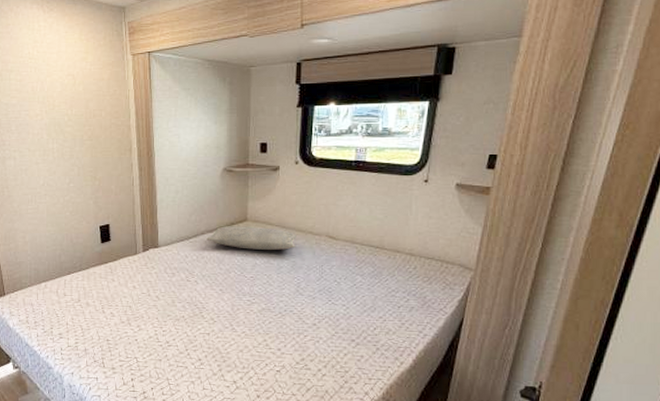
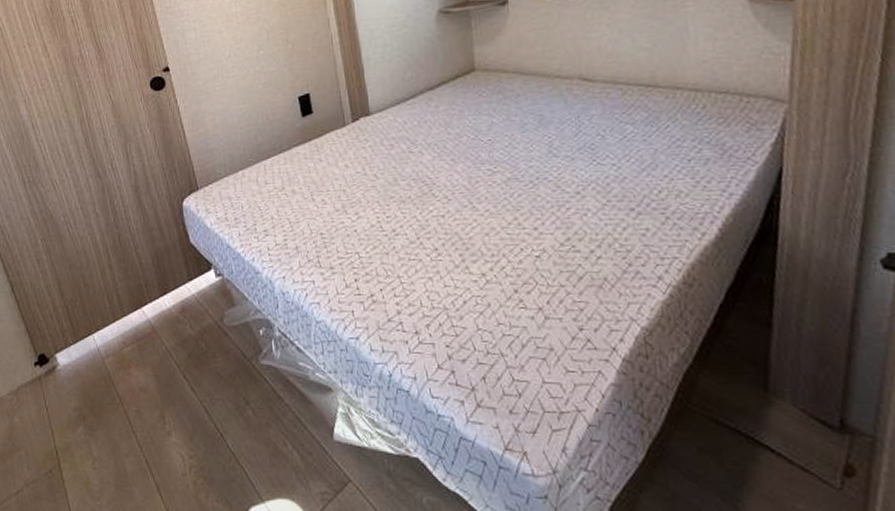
pillow: present [206,226,298,251] -> none [427,76,542,106]

